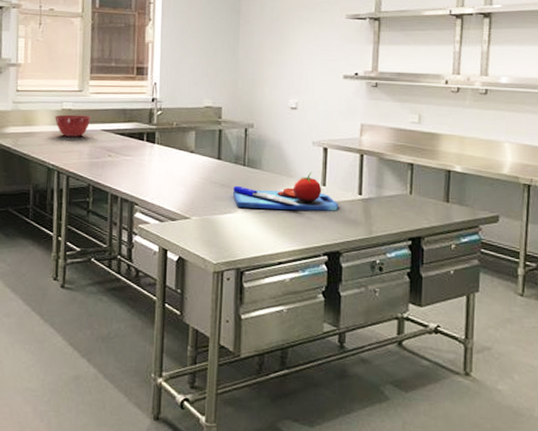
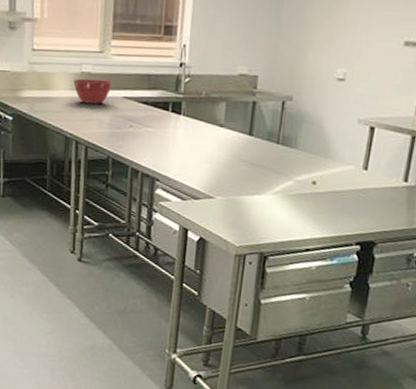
chopping board: present [232,172,339,211] -> none [262,153,380,199]

